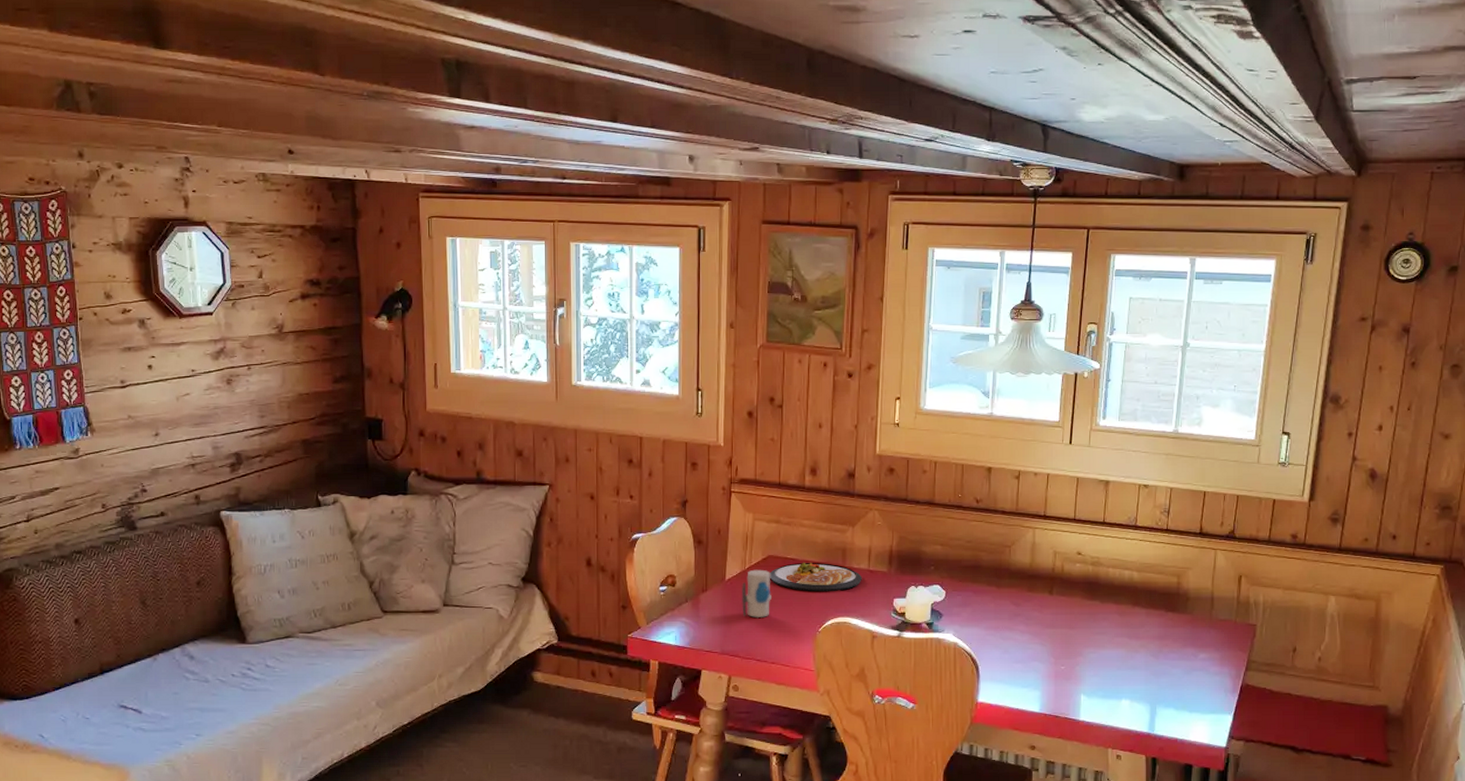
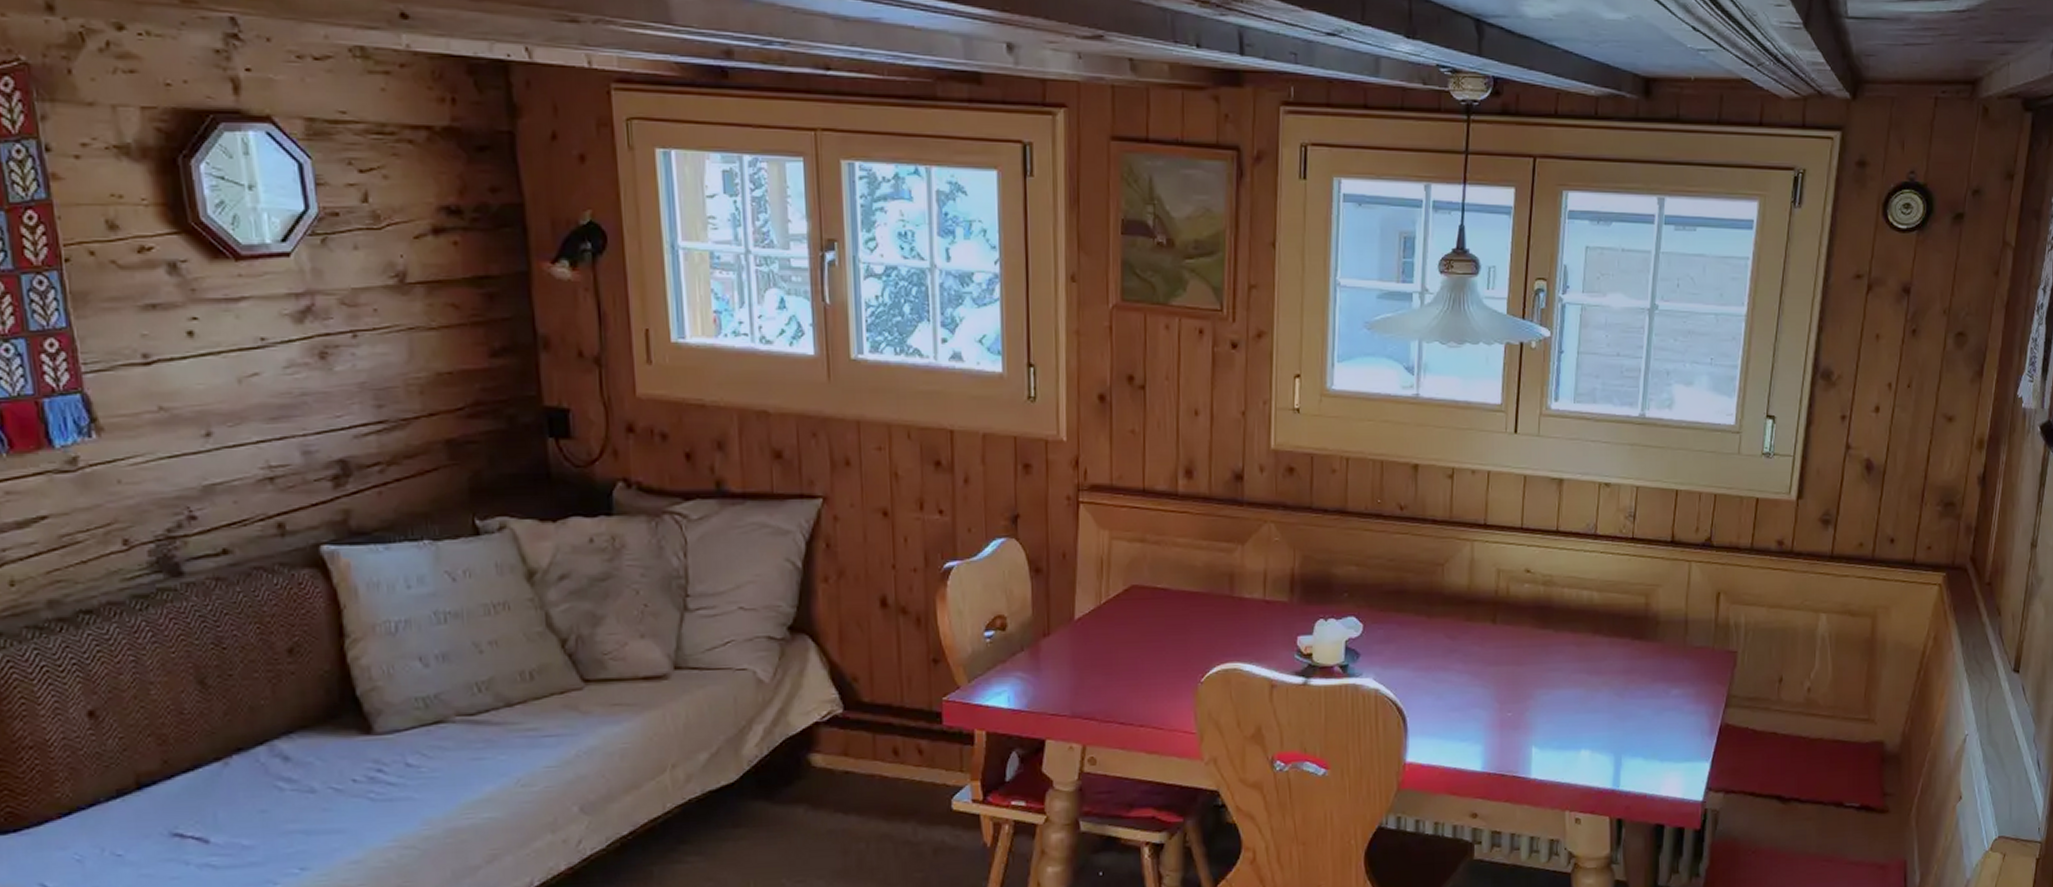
toy: present [742,569,771,619] -> none [1097,604,1137,669]
dish: present [769,562,862,591] -> none [1133,592,1256,631]

